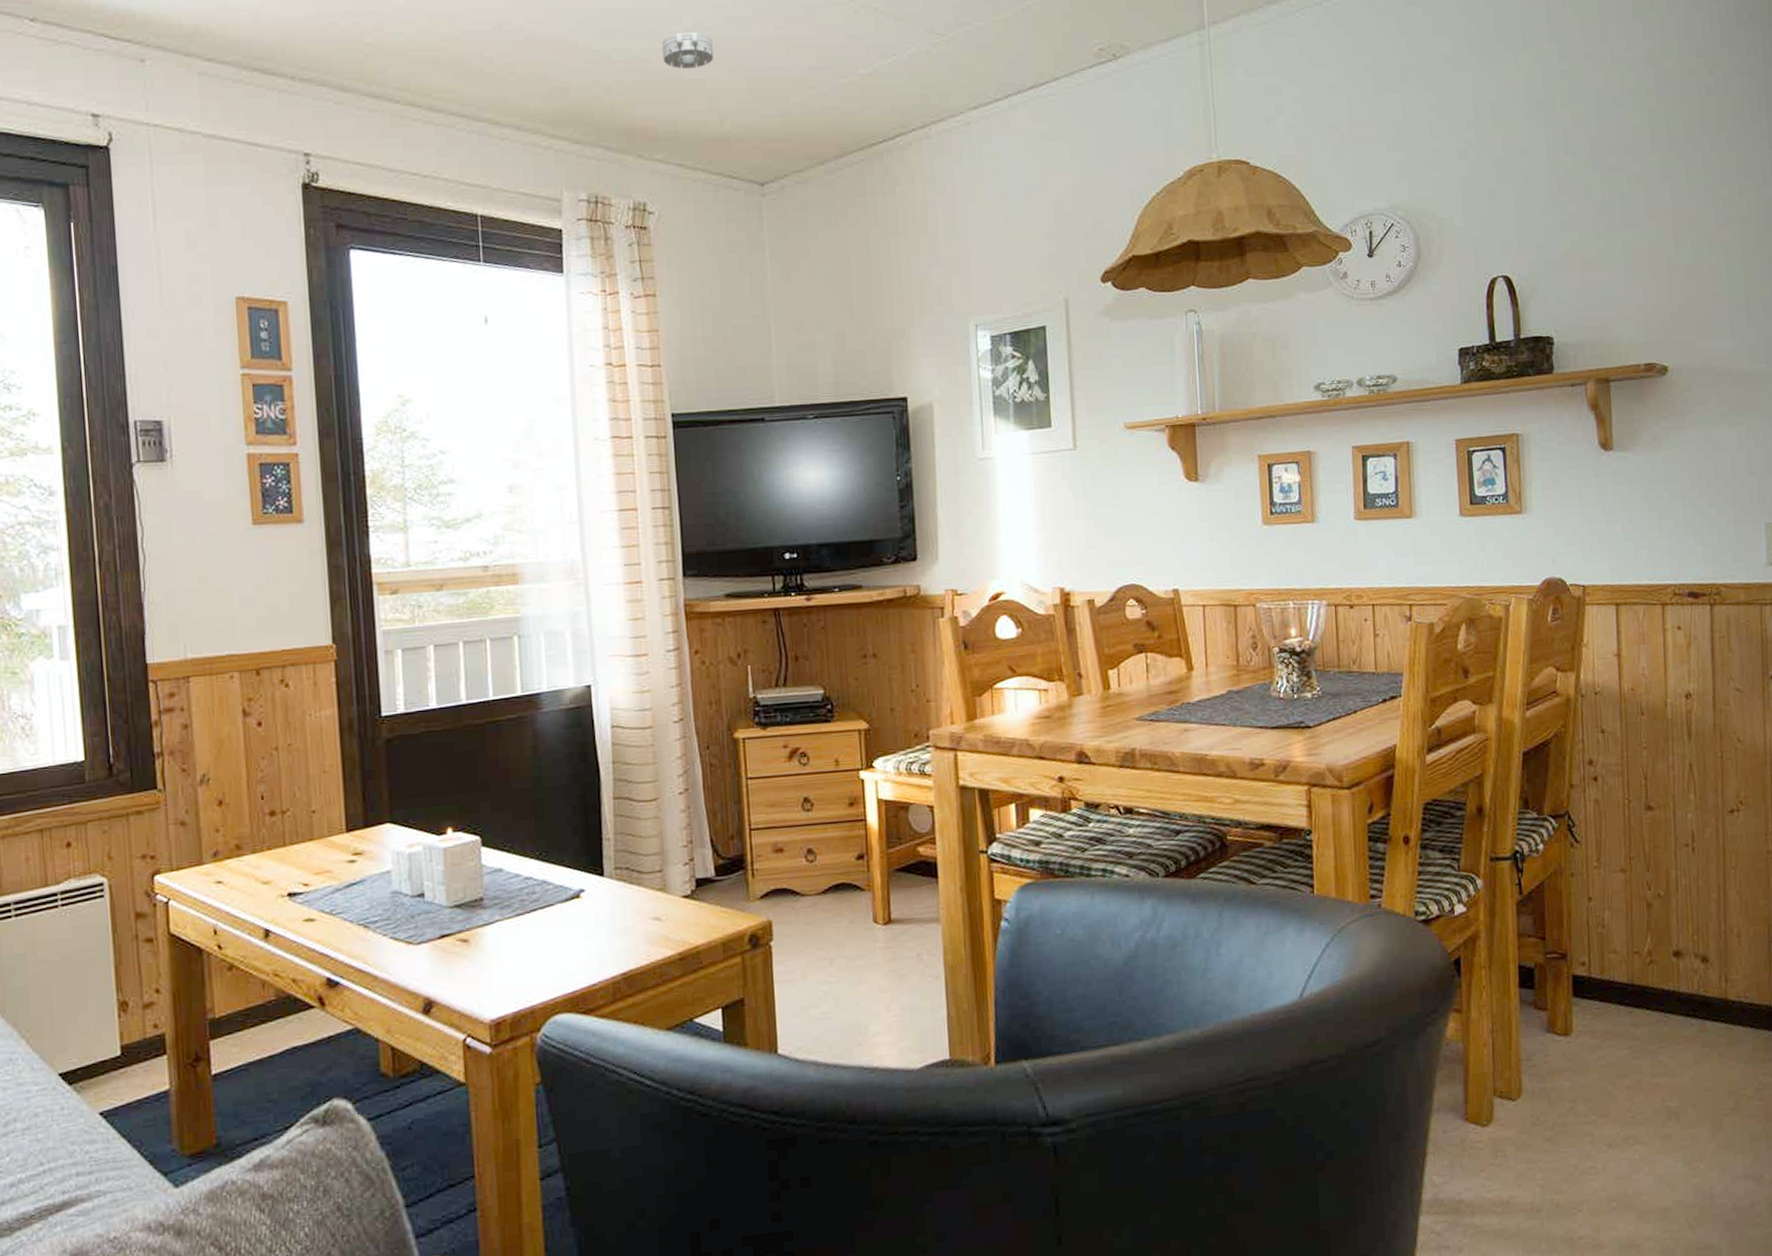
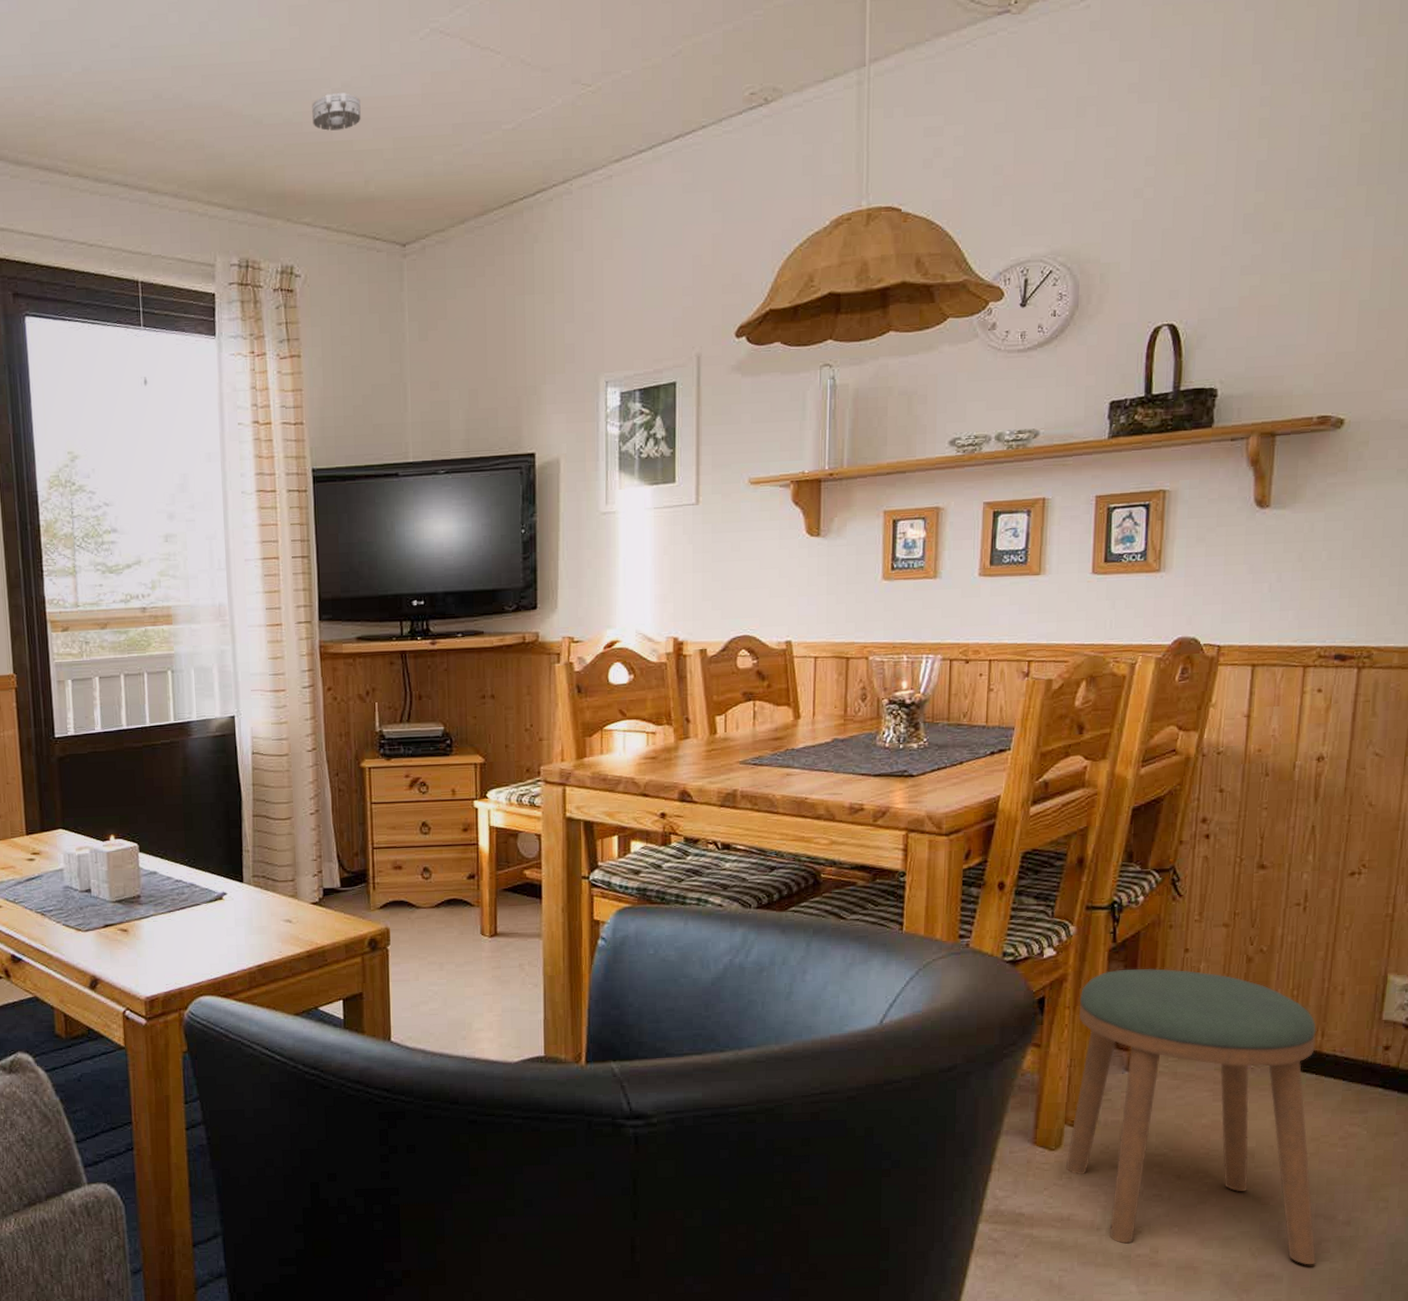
stool: none [1494,919,1751,1232] -> present [1065,969,1317,1265]

